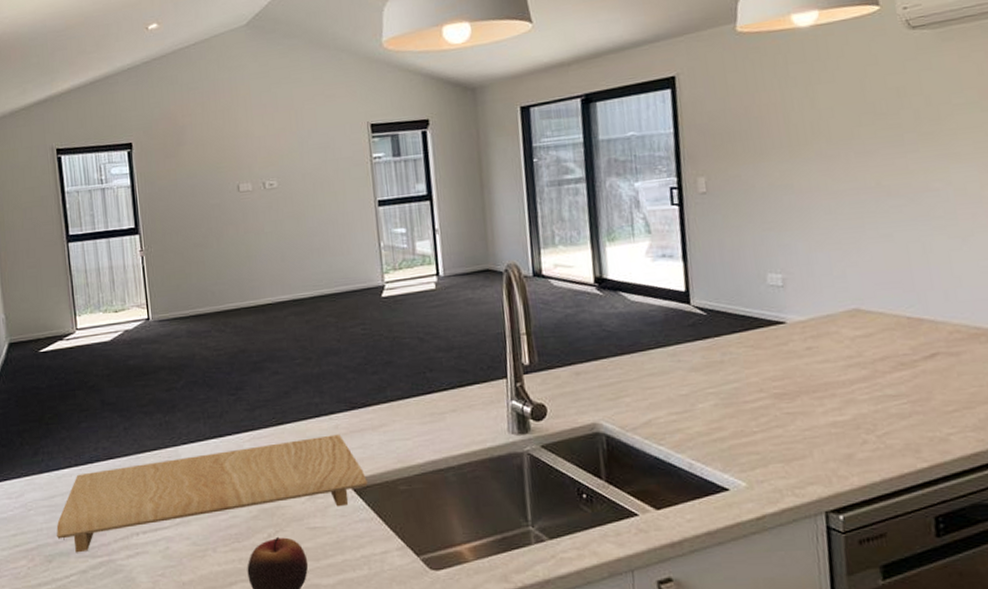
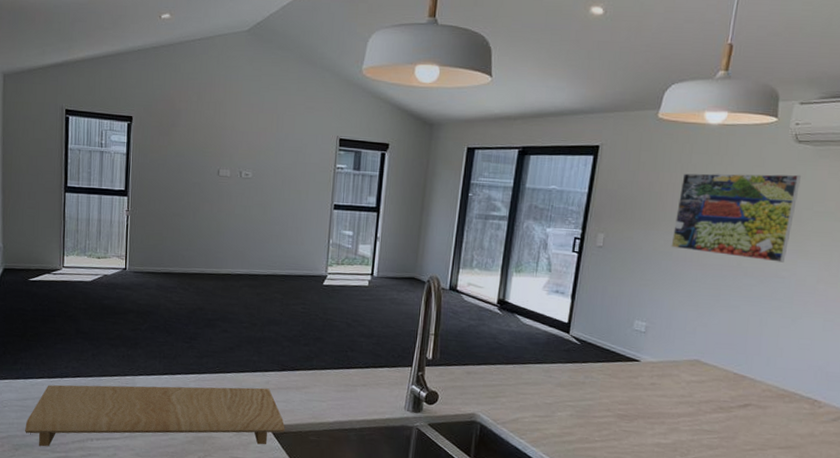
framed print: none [782,65,934,179] -> present [671,173,801,263]

